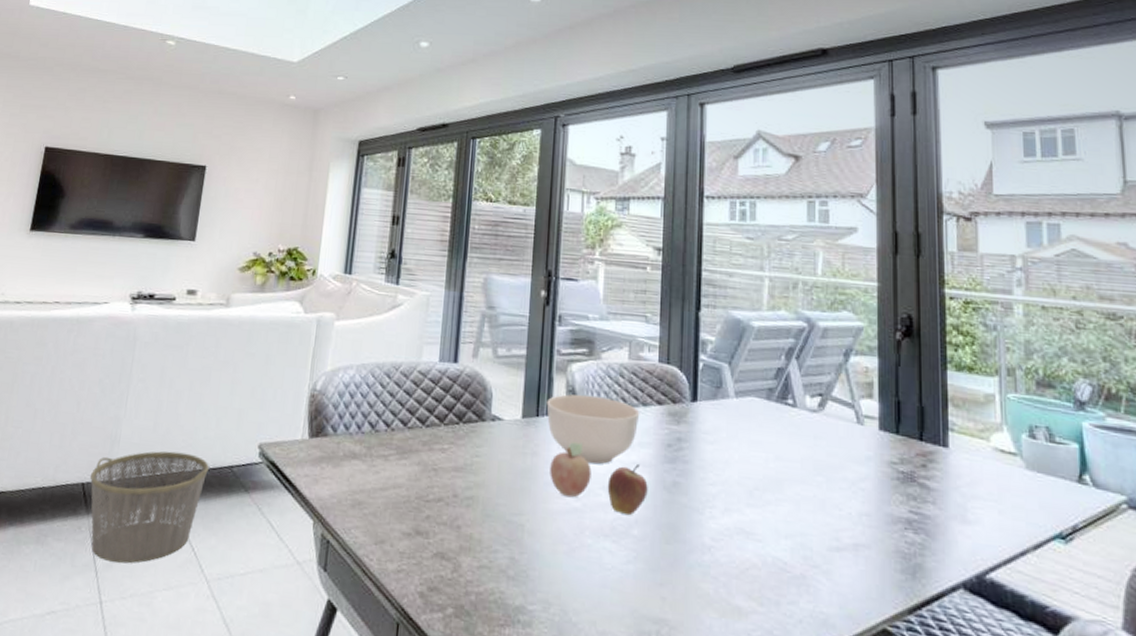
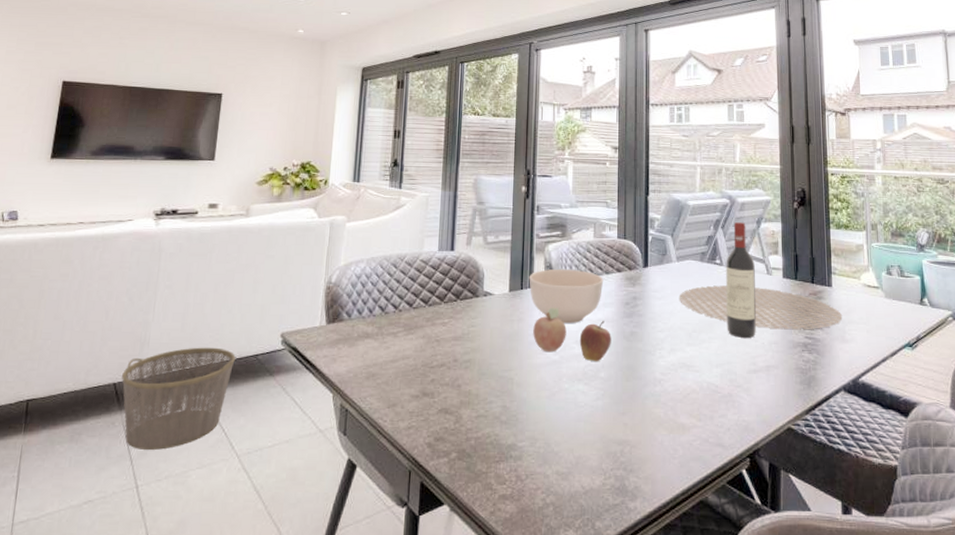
place mat: none [737,432,964,503] -> present [679,285,843,330]
wine bottle: none [800,353,840,505] -> present [726,222,756,338]

